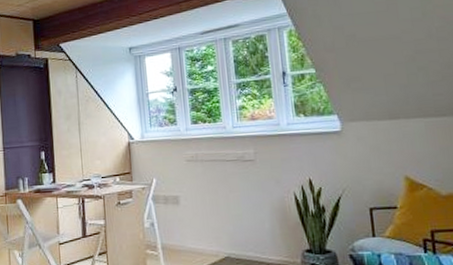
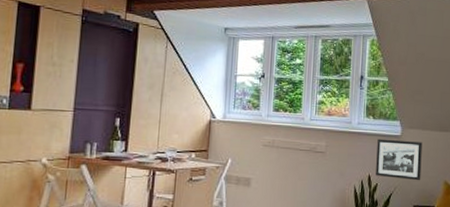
picture frame: none [313,135,374,180] -> present [376,138,422,181]

